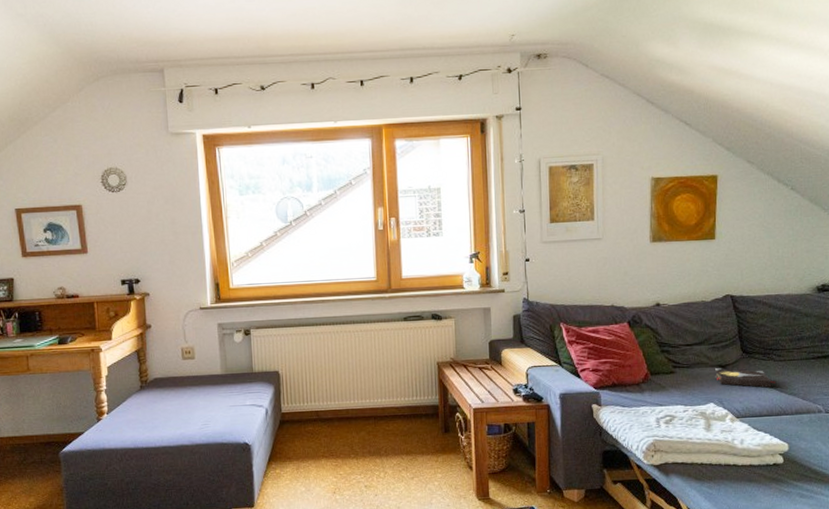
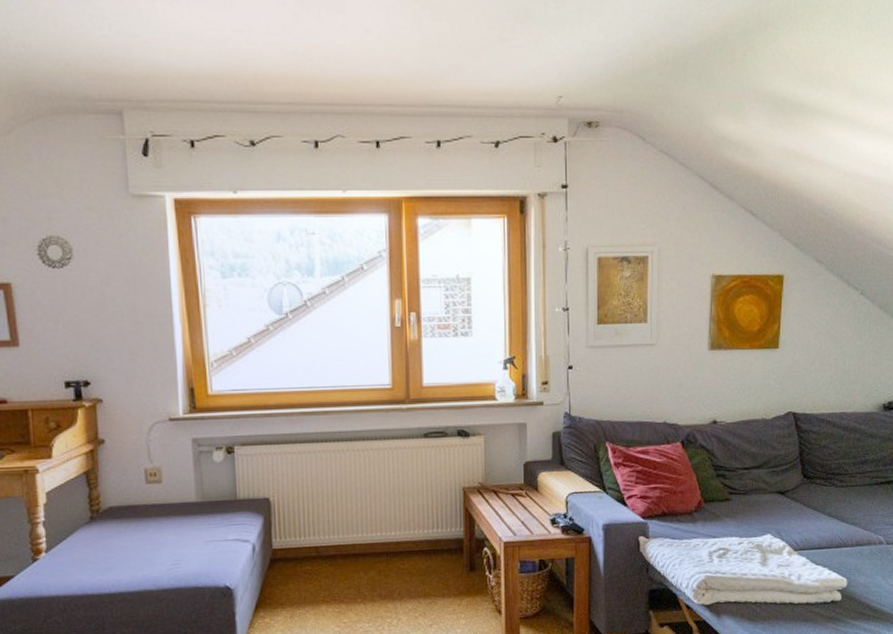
hardback book: present [714,368,775,388] -> none [772,495,836,517]

